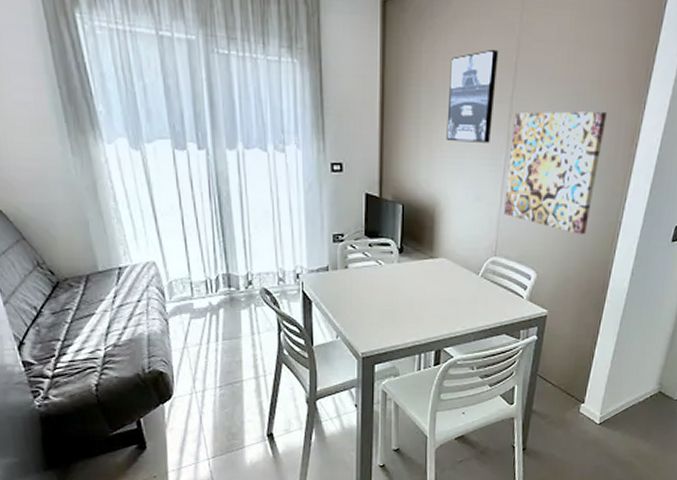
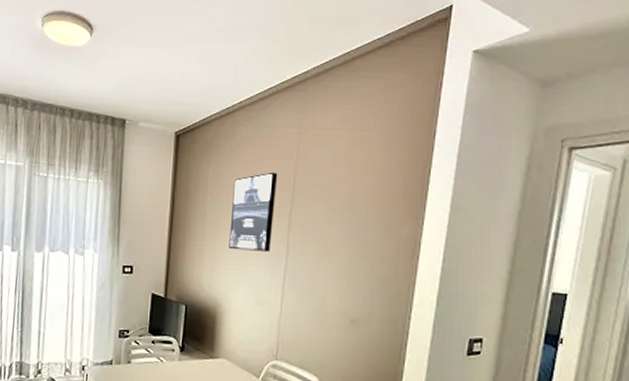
wall art: present [504,111,607,235] -> none [285,225,384,344]

